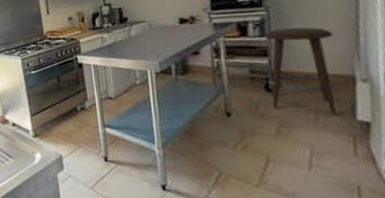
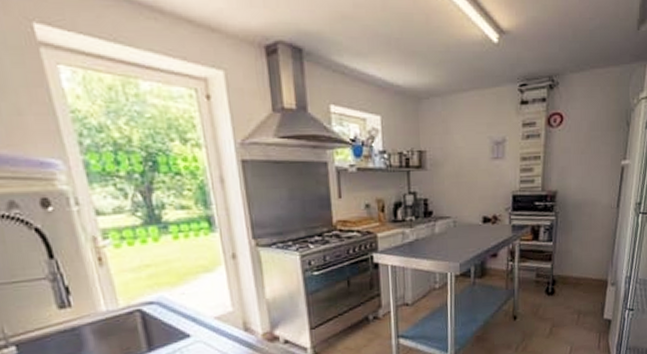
stool: present [263,27,337,115] -> none [548,234,599,315]

